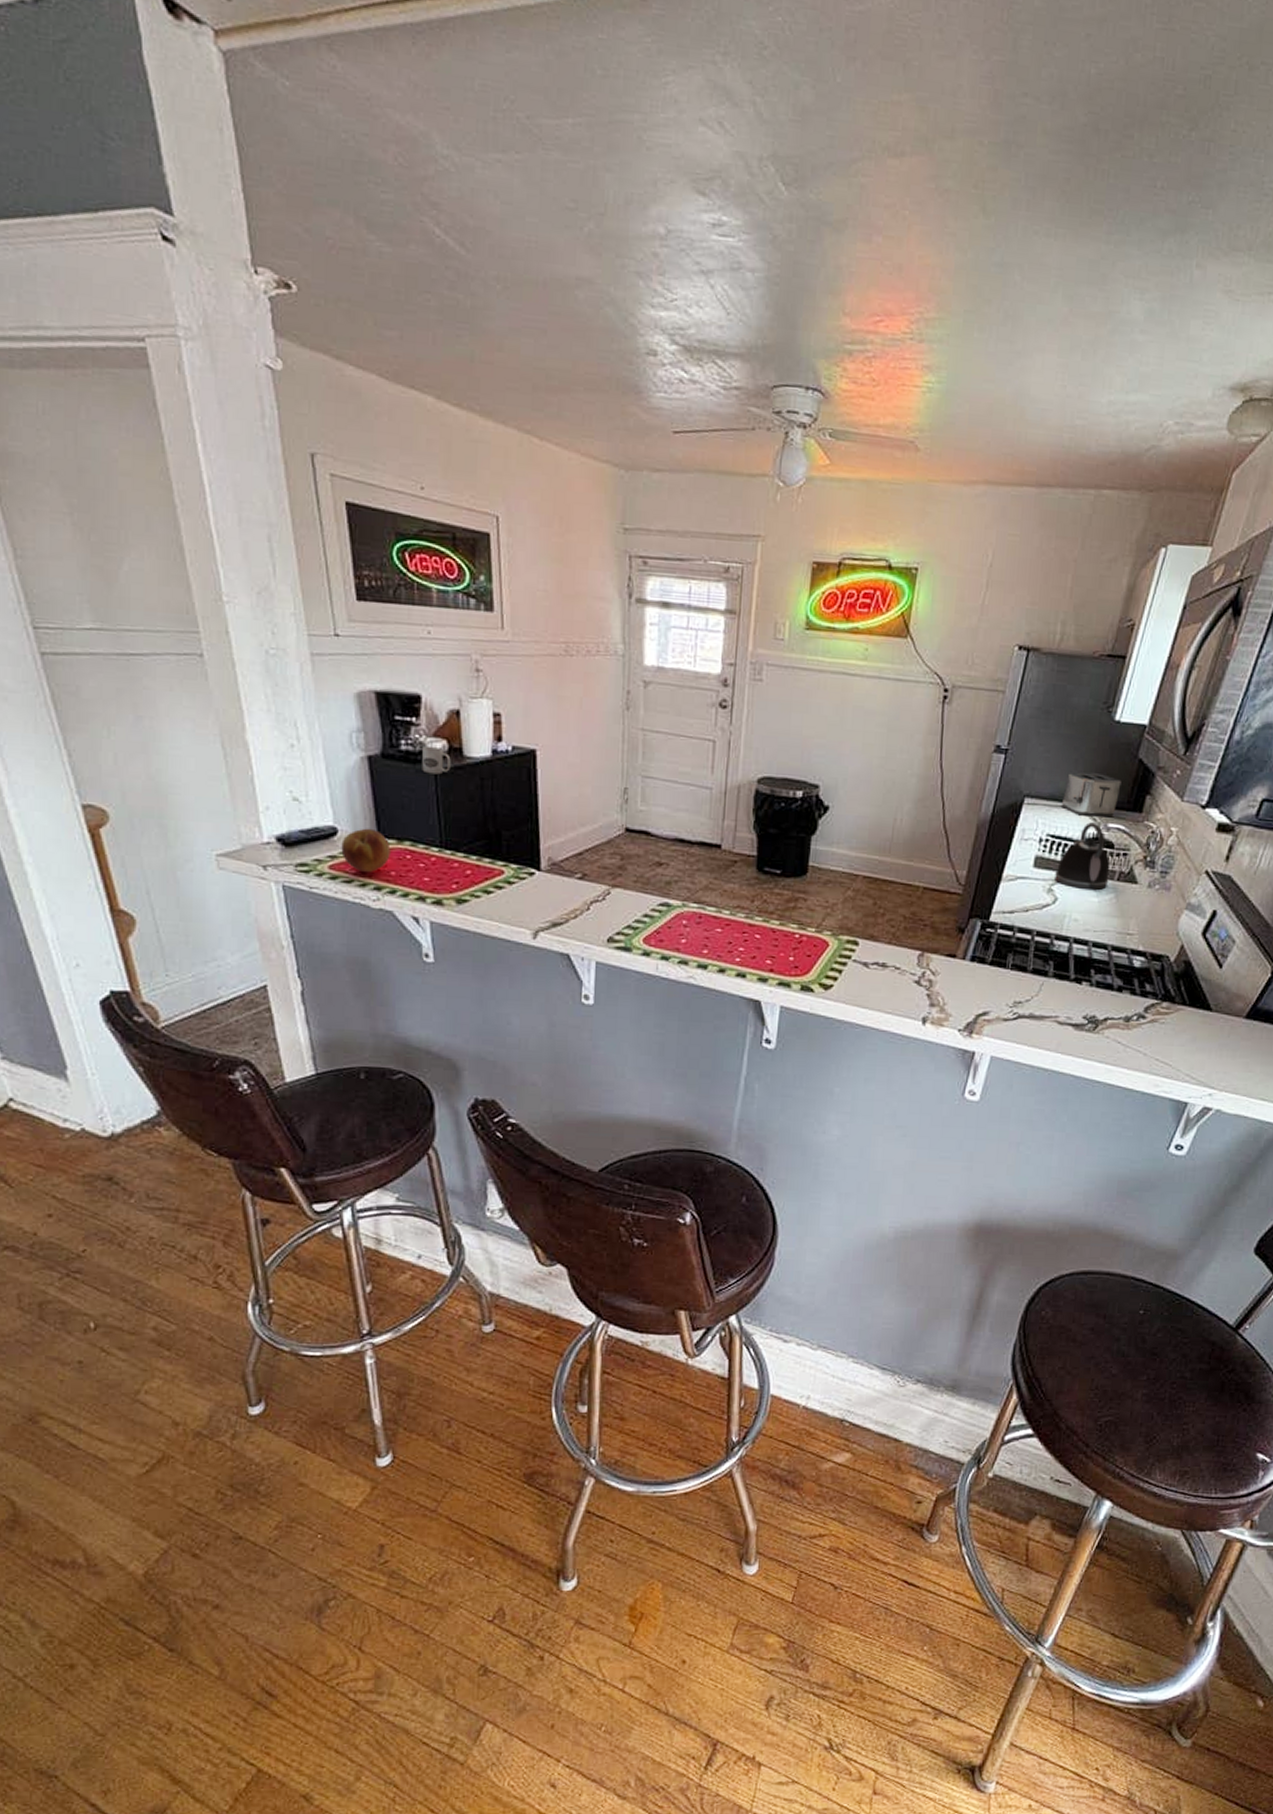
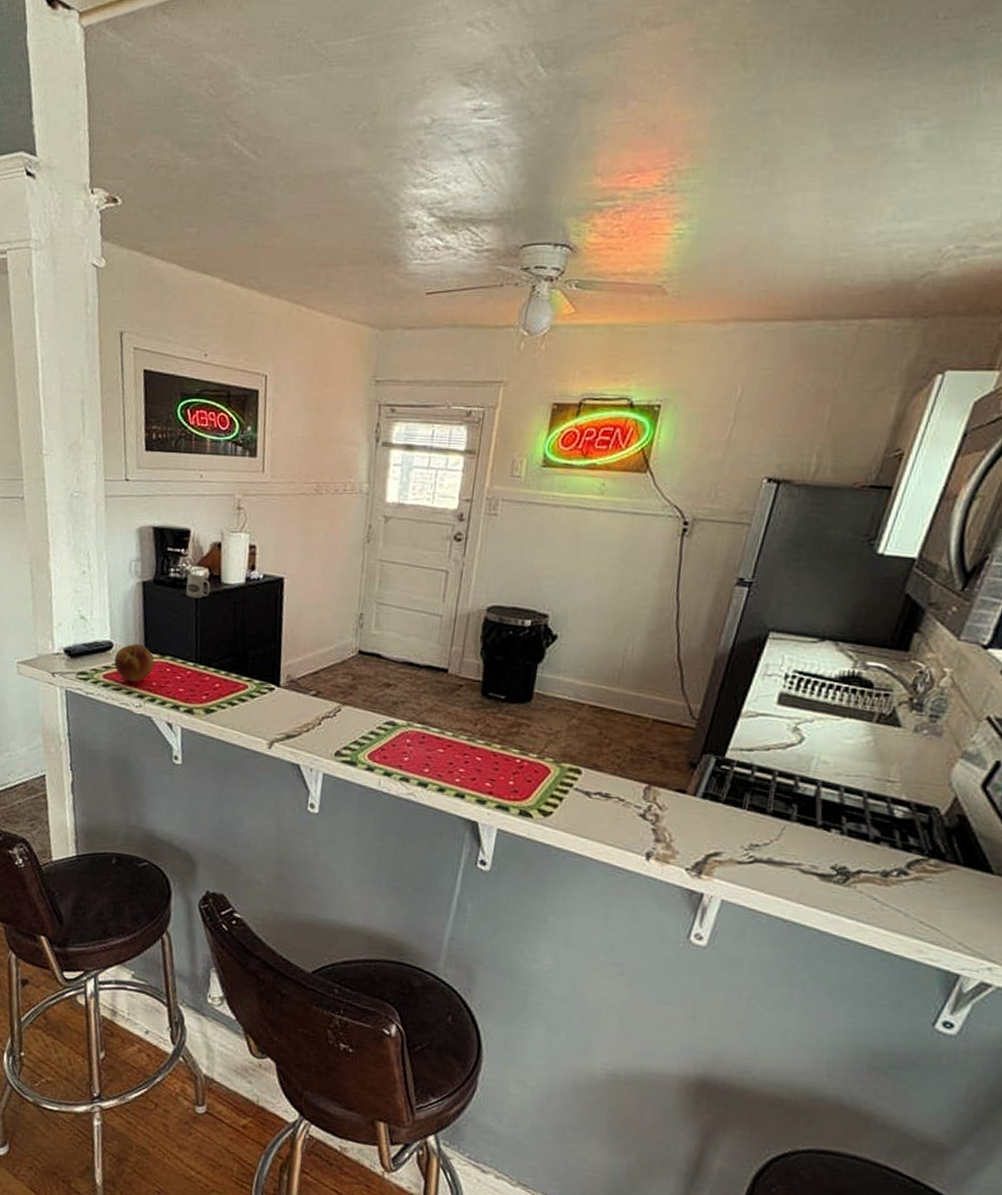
kettle: present [1055,822,1111,891] -> none [801,659,869,732]
toaster: present [1062,771,1122,818] -> none [812,606,884,656]

